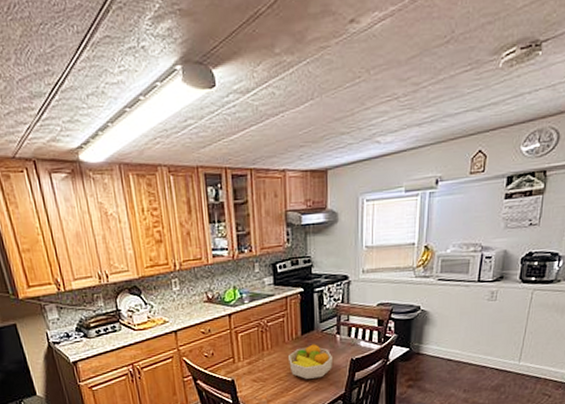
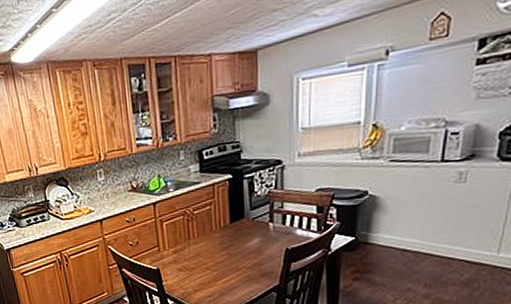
fruit bowl: present [289,344,334,380] -> none [216,232,266,270]

